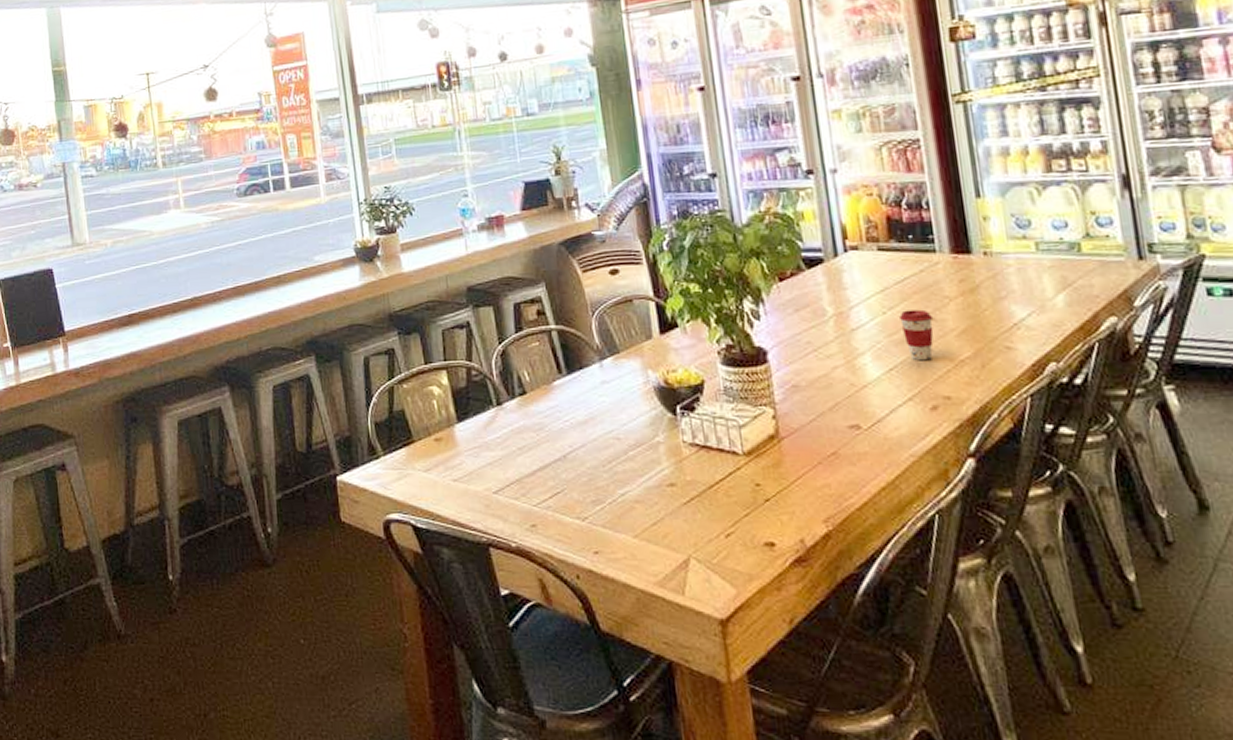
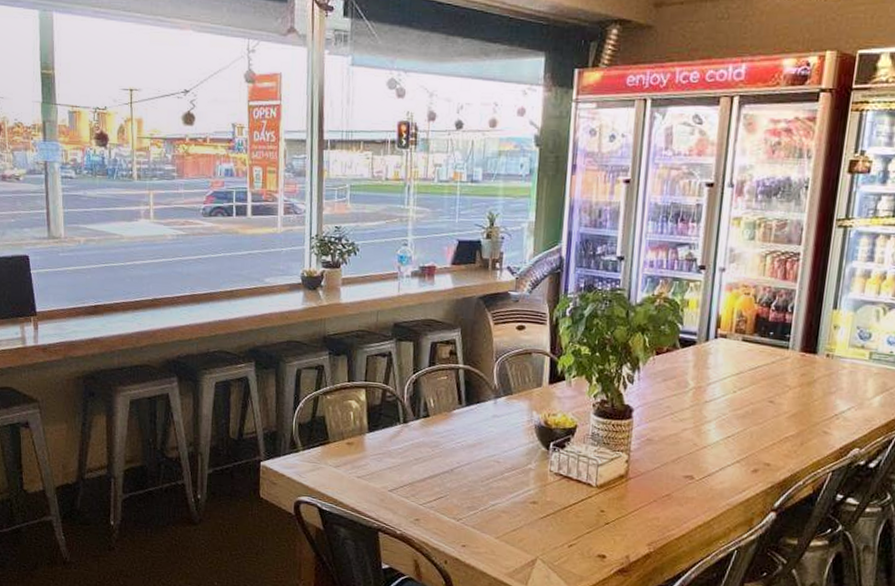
coffee cup: present [899,309,934,361] -> none [745,392,773,434]

